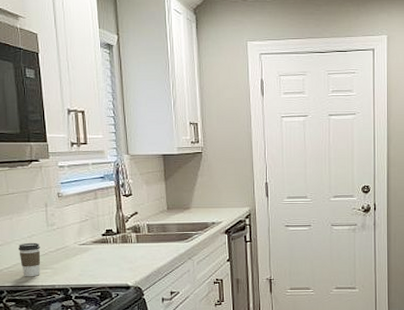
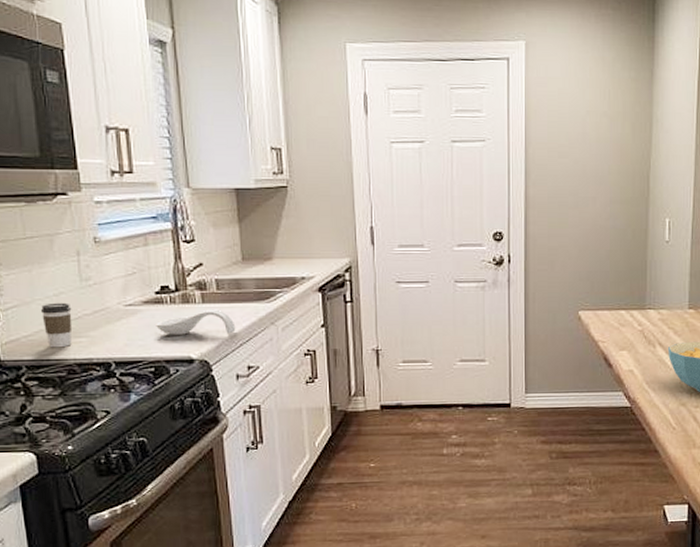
spoon rest: none [102,247,162,267] -> present [156,309,236,335]

